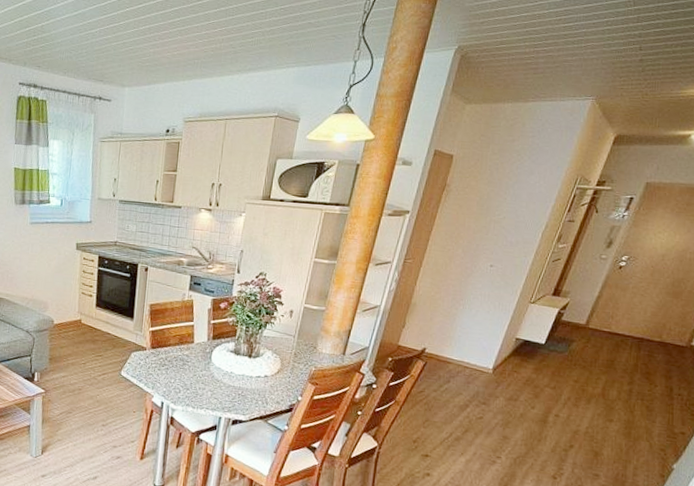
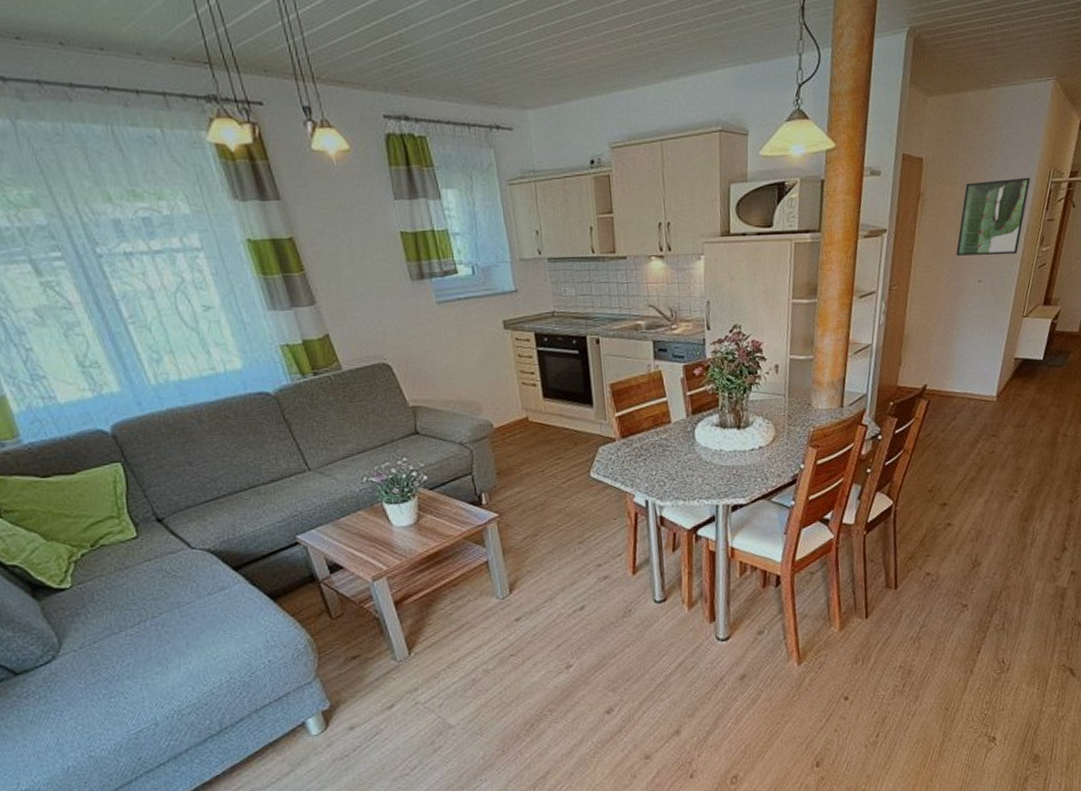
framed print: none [472,180,556,247] -> present [956,177,1030,256]

